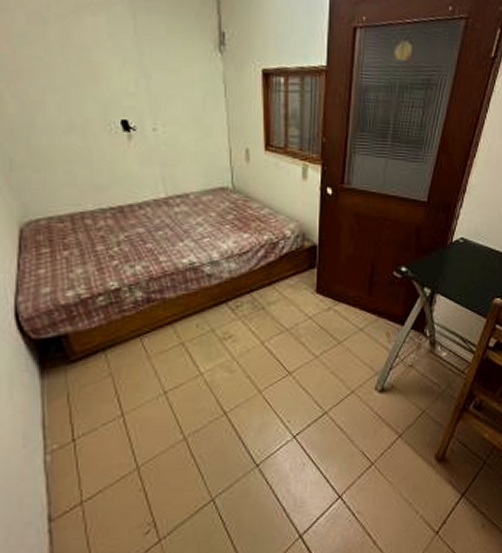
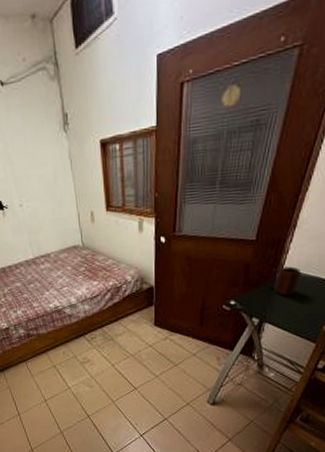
mug: none [439,233,472,264] -> present [267,266,302,295]

